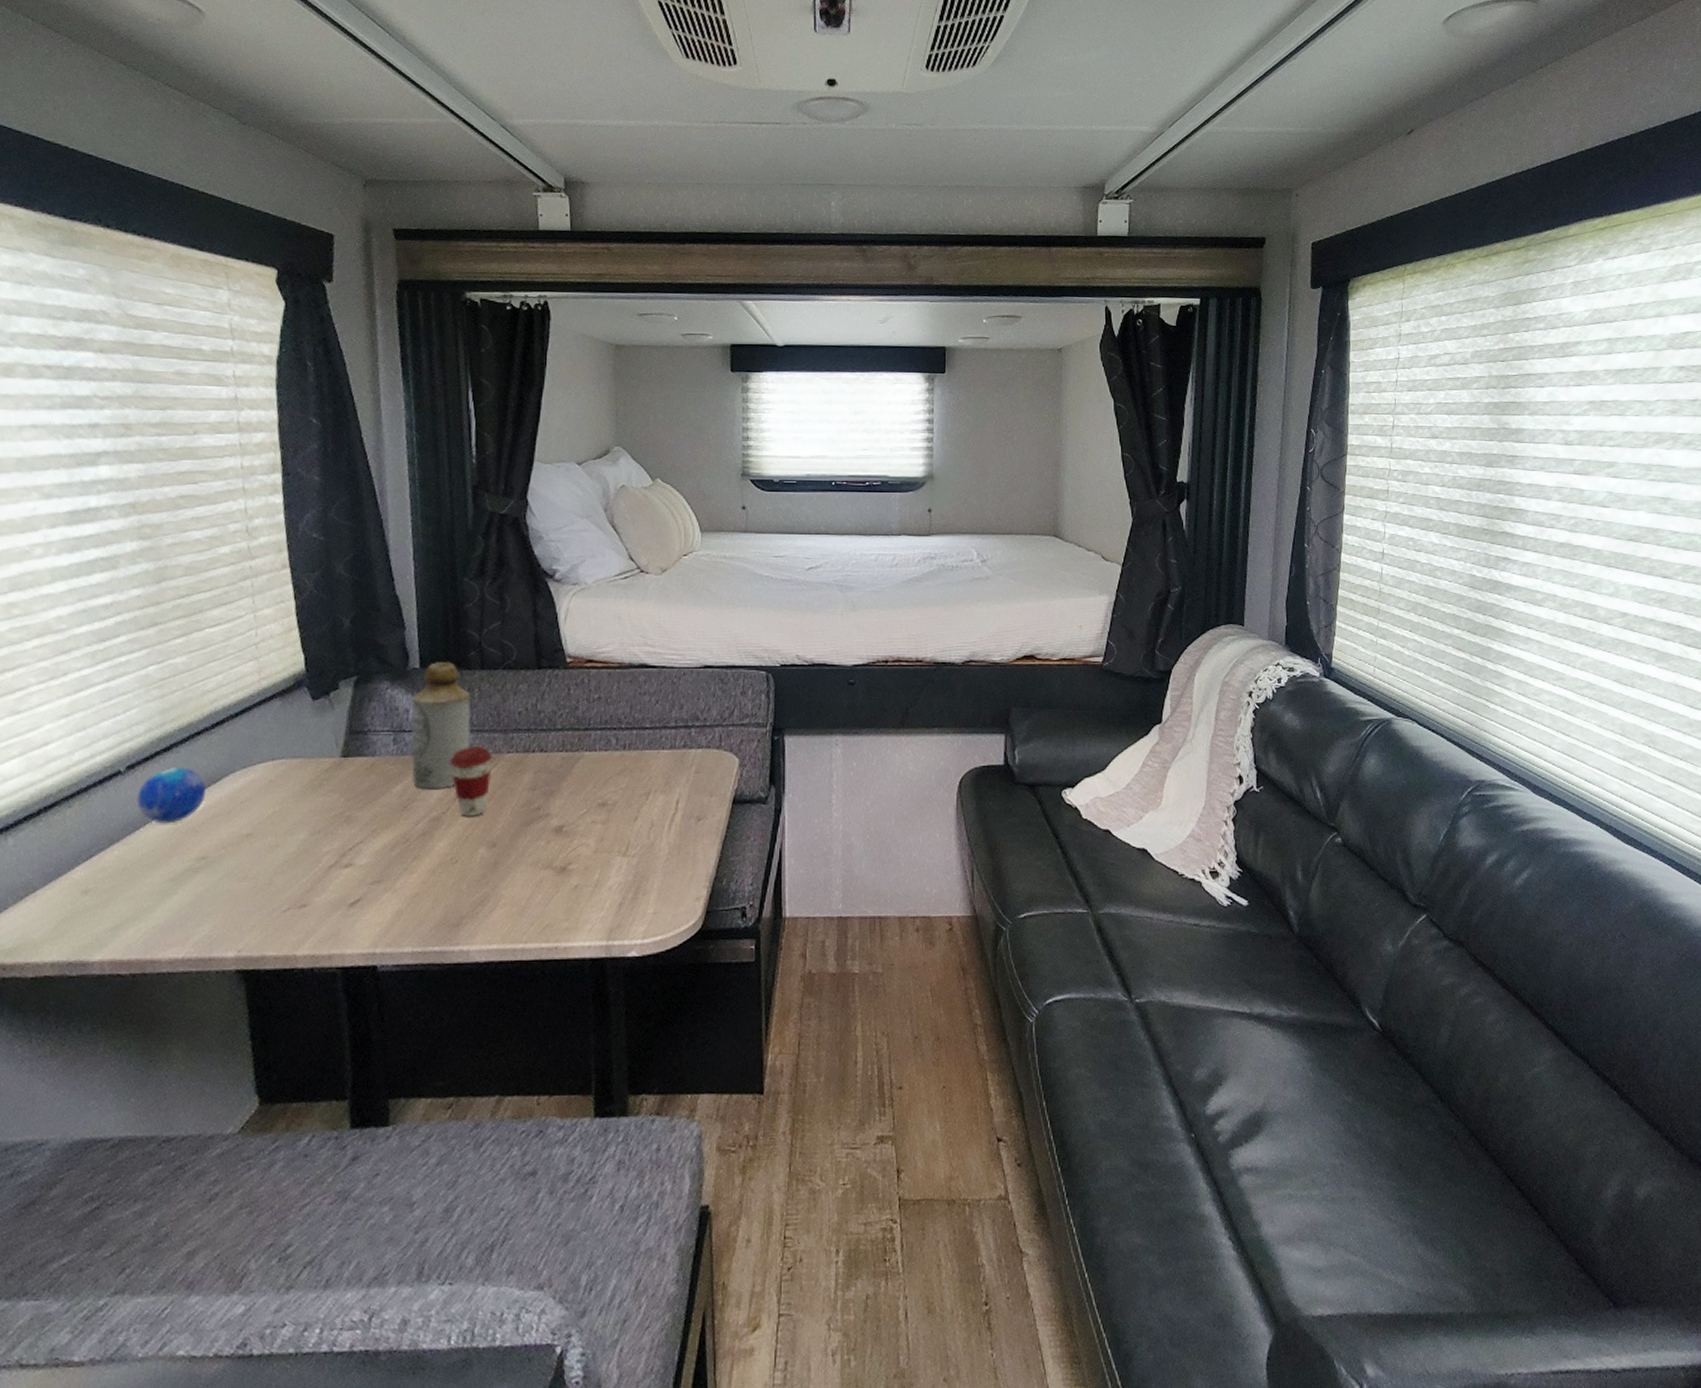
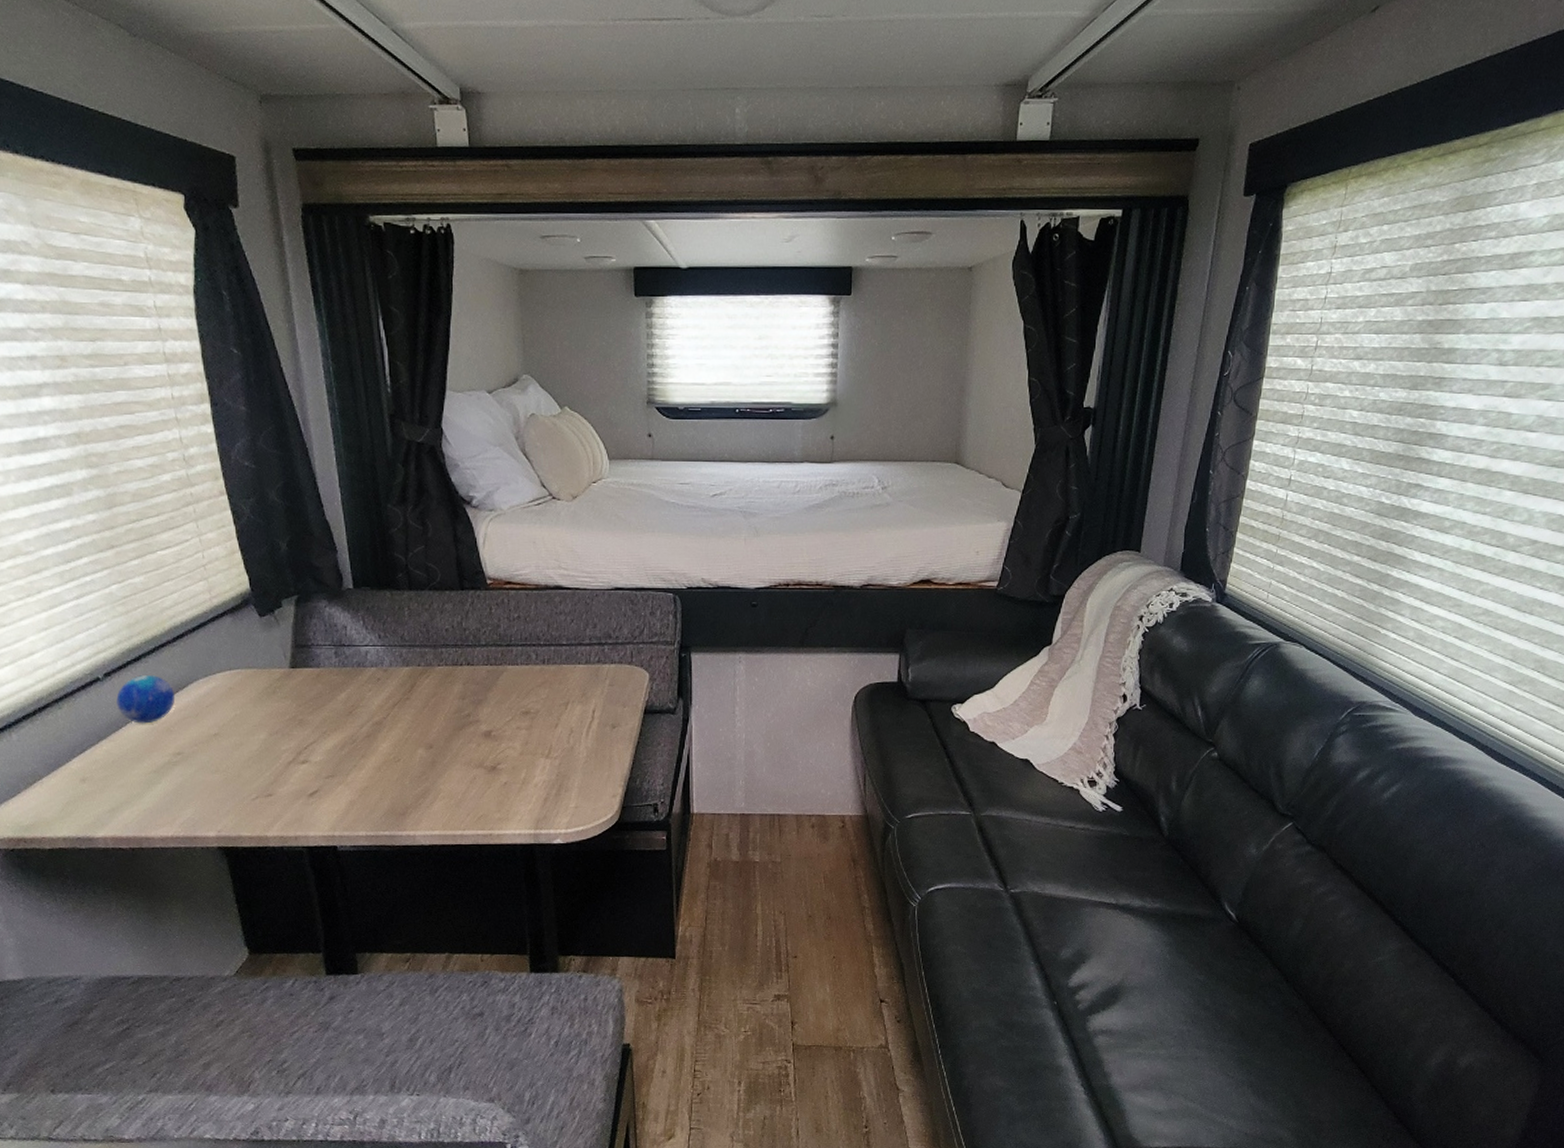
bottle: present [411,662,471,790] -> none [348,583,403,698]
coffee cup: present [449,747,493,816] -> none [386,660,425,721]

